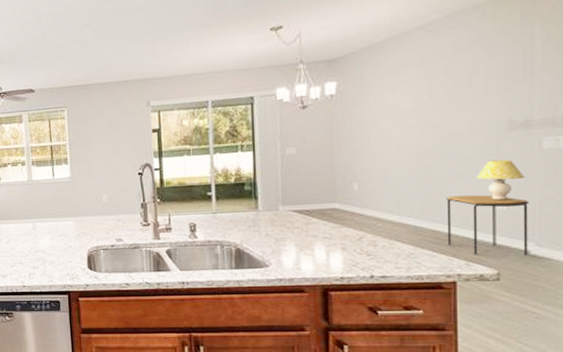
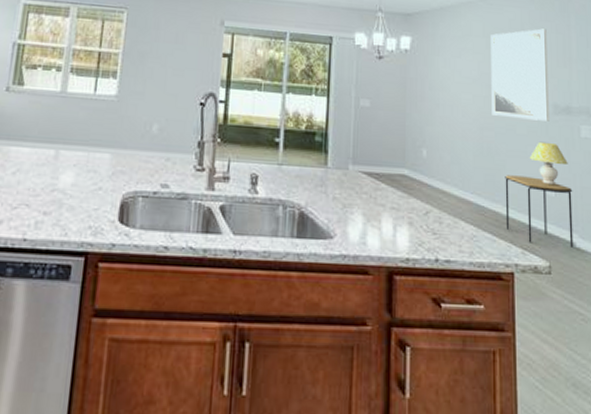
home mirror: none [430,43,502,143] -> present [491,28,549,121]

